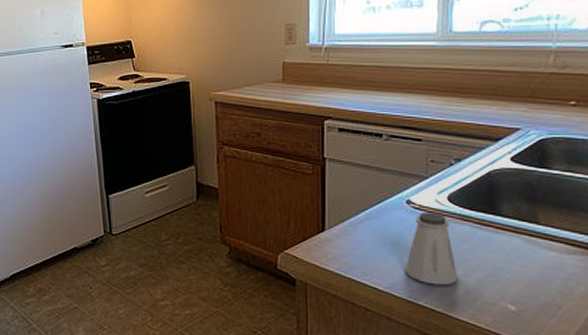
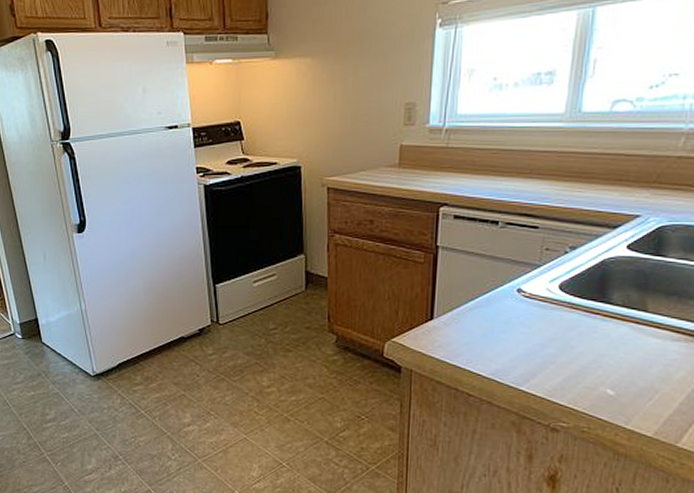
saltshaker: present [404,212,458,286] -> none [509,301,562,372]

